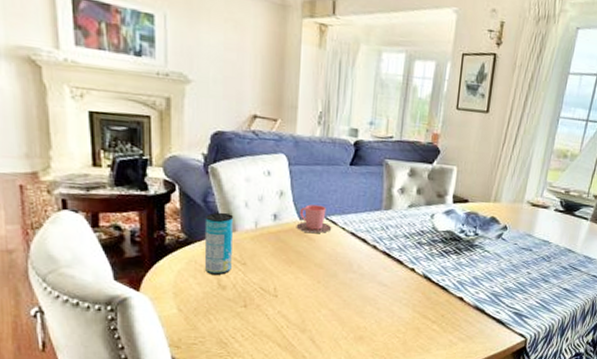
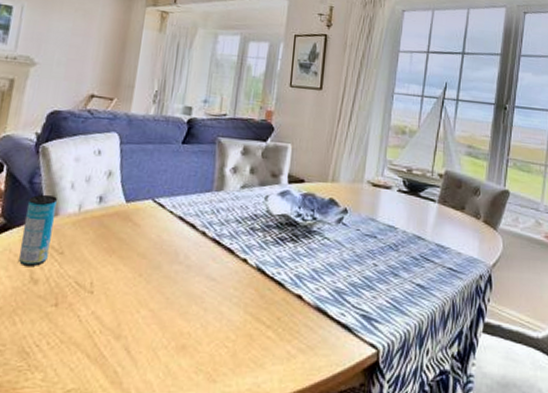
cup: present [296,204,332,233] -> none [121,185,160,217]

